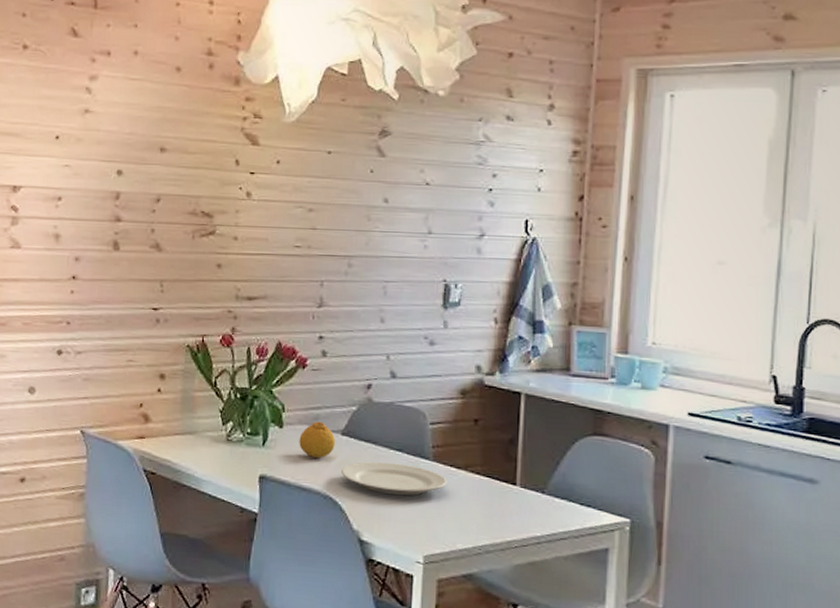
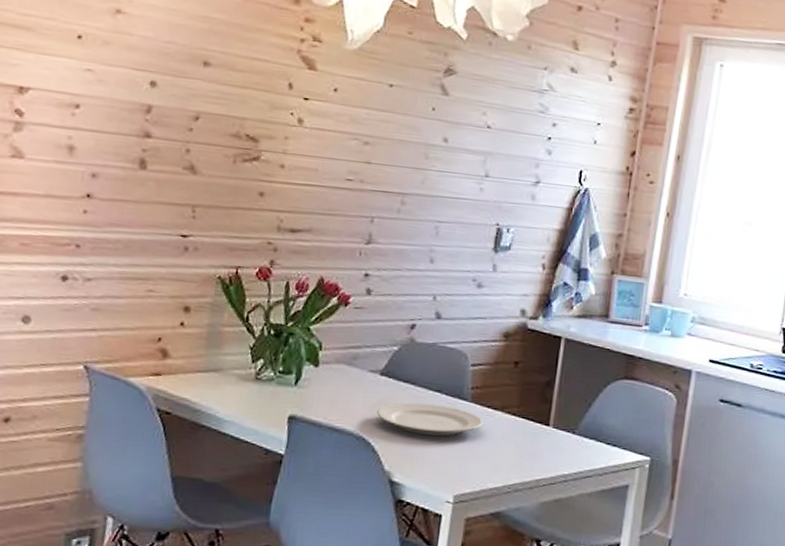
fruit: present [299,421,336,459] -> none [334,360,374,399]

